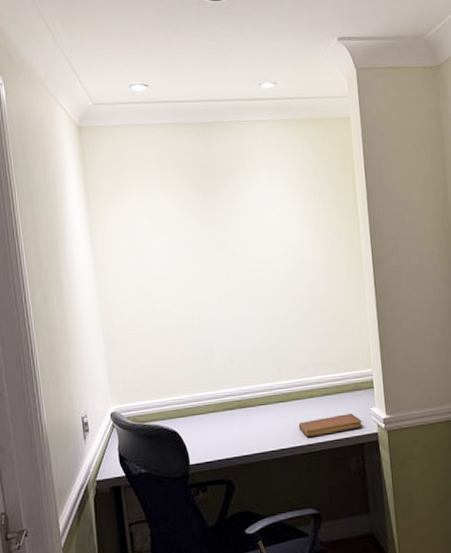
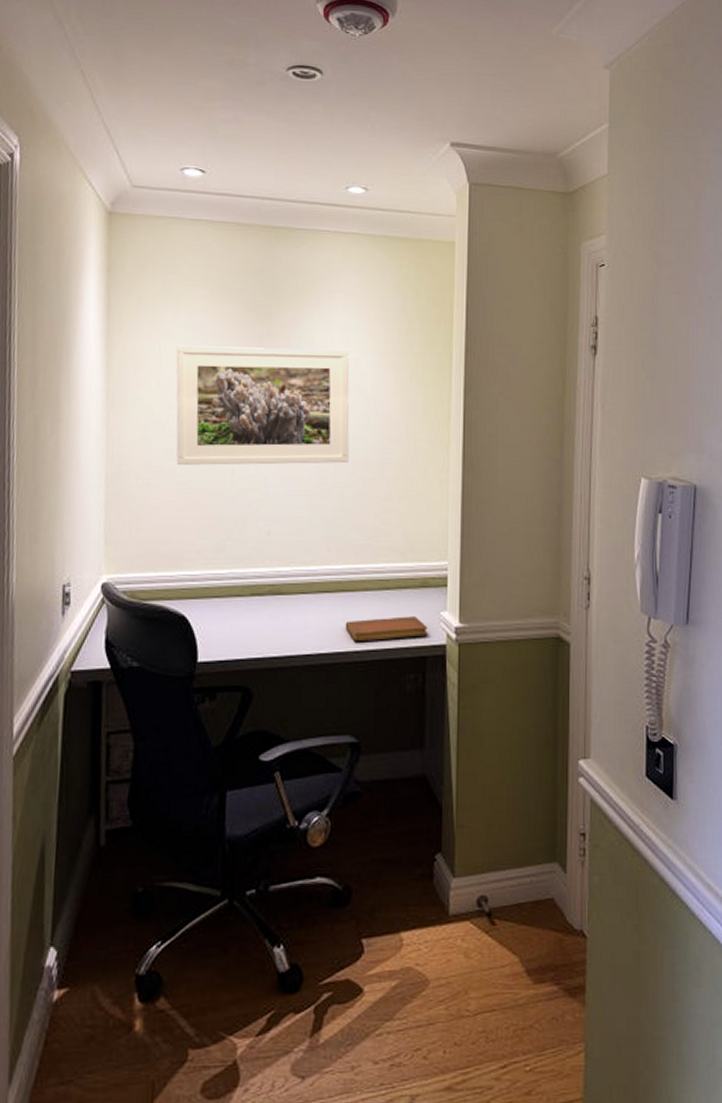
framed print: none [144,213,286,317] -> present [176,345,350,465]

